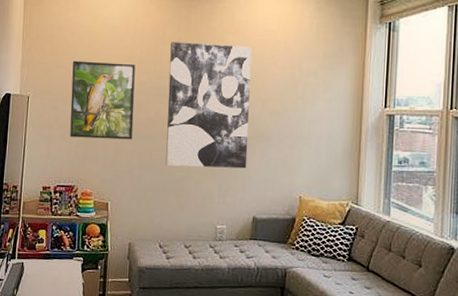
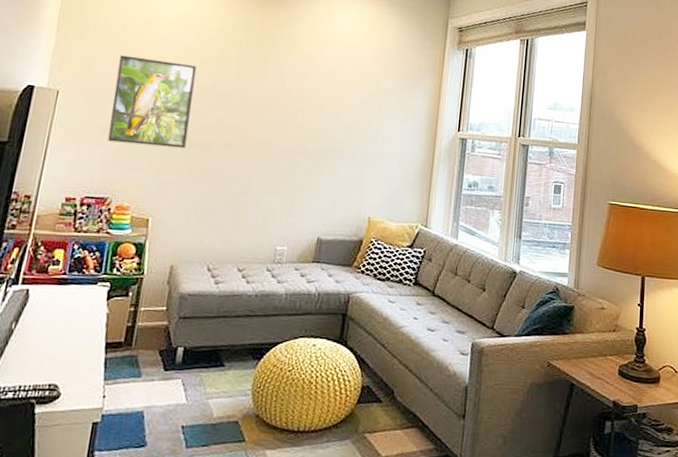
wall art: present [165,42,252,169] -> none [223,45,329,186]

